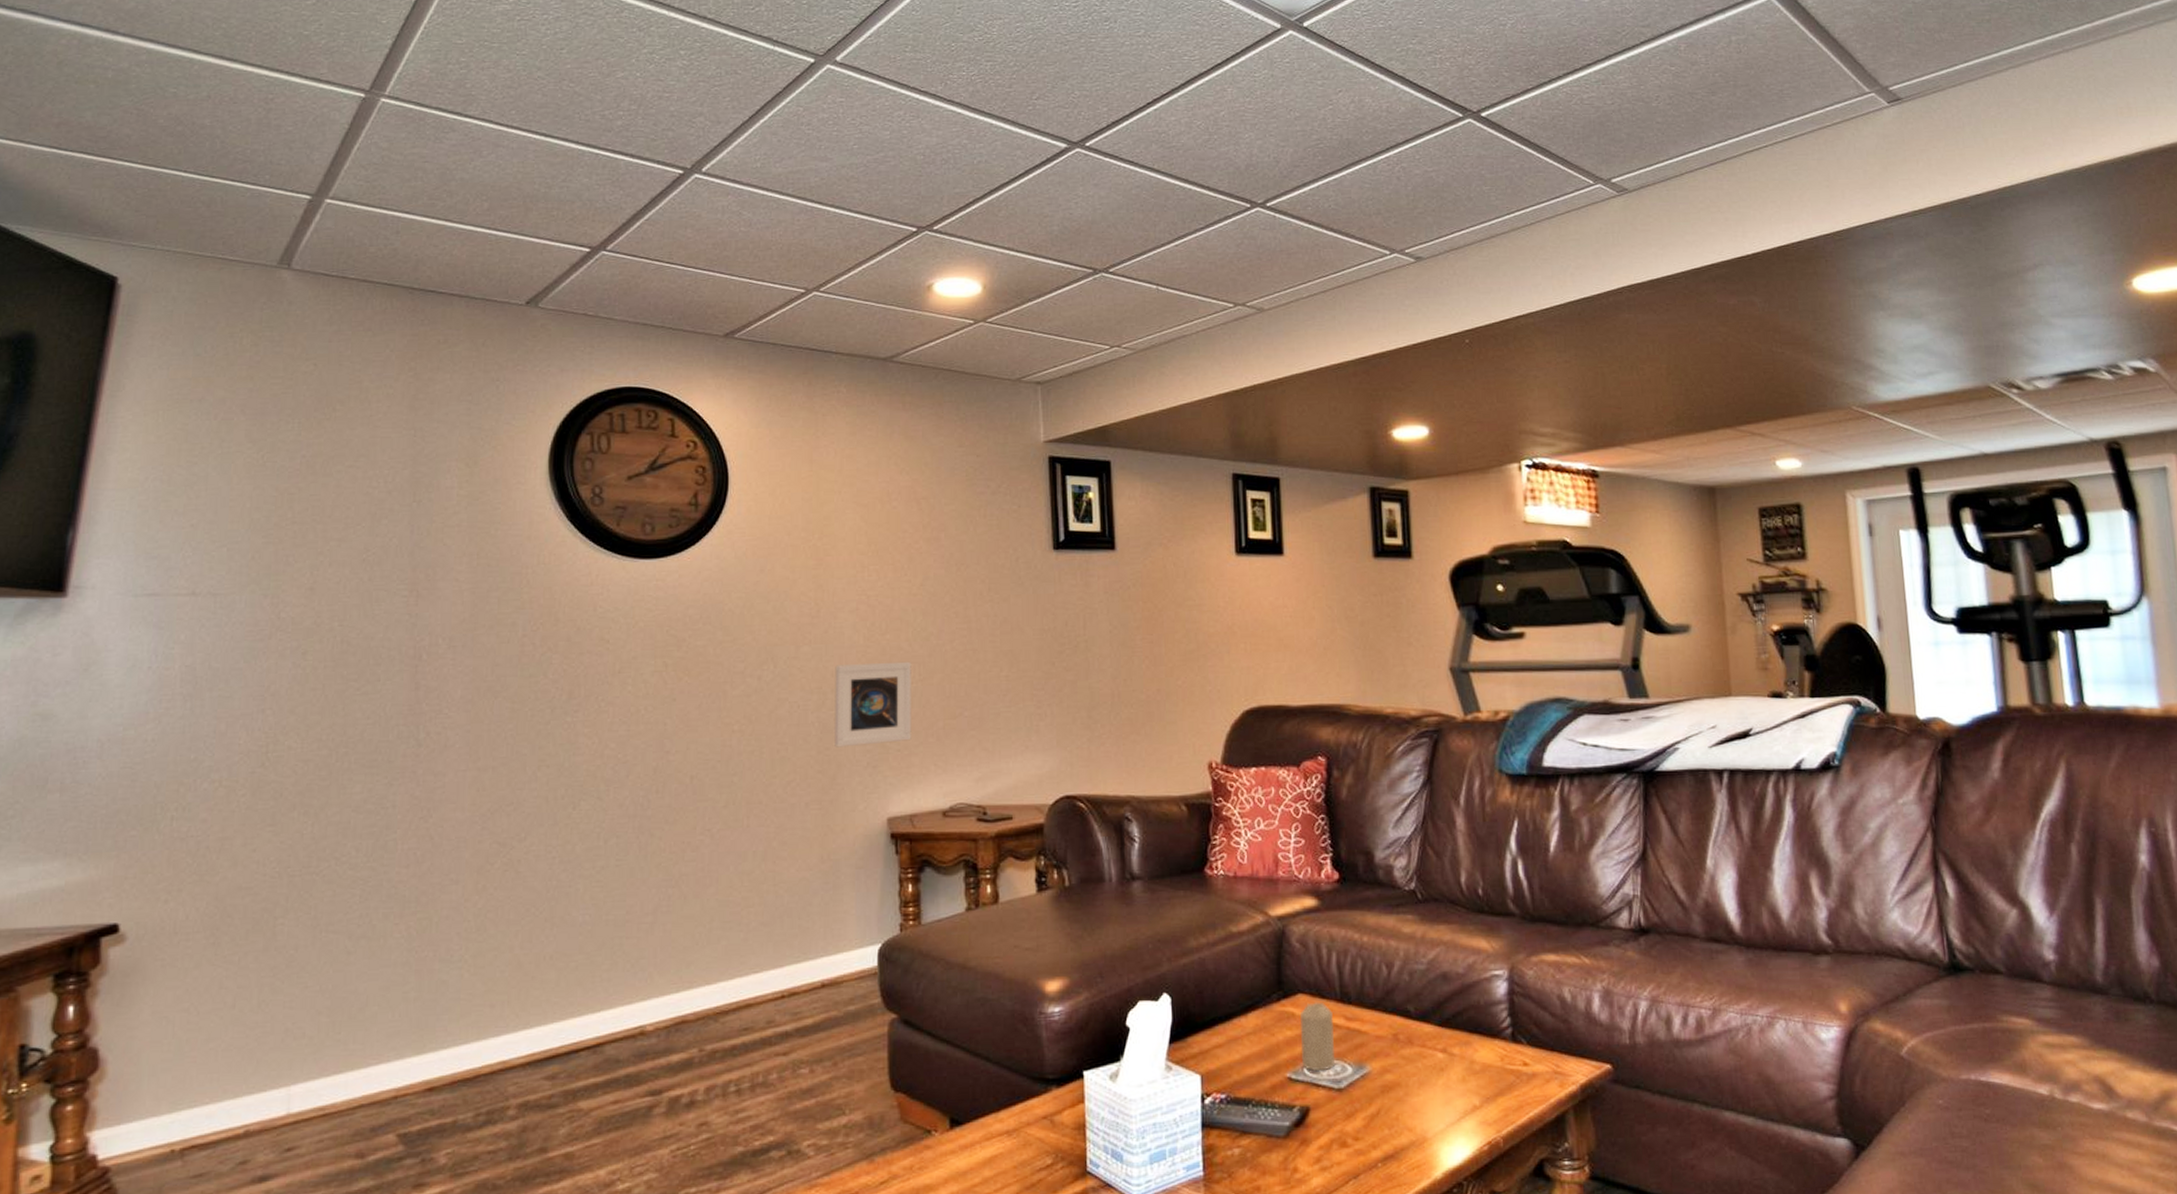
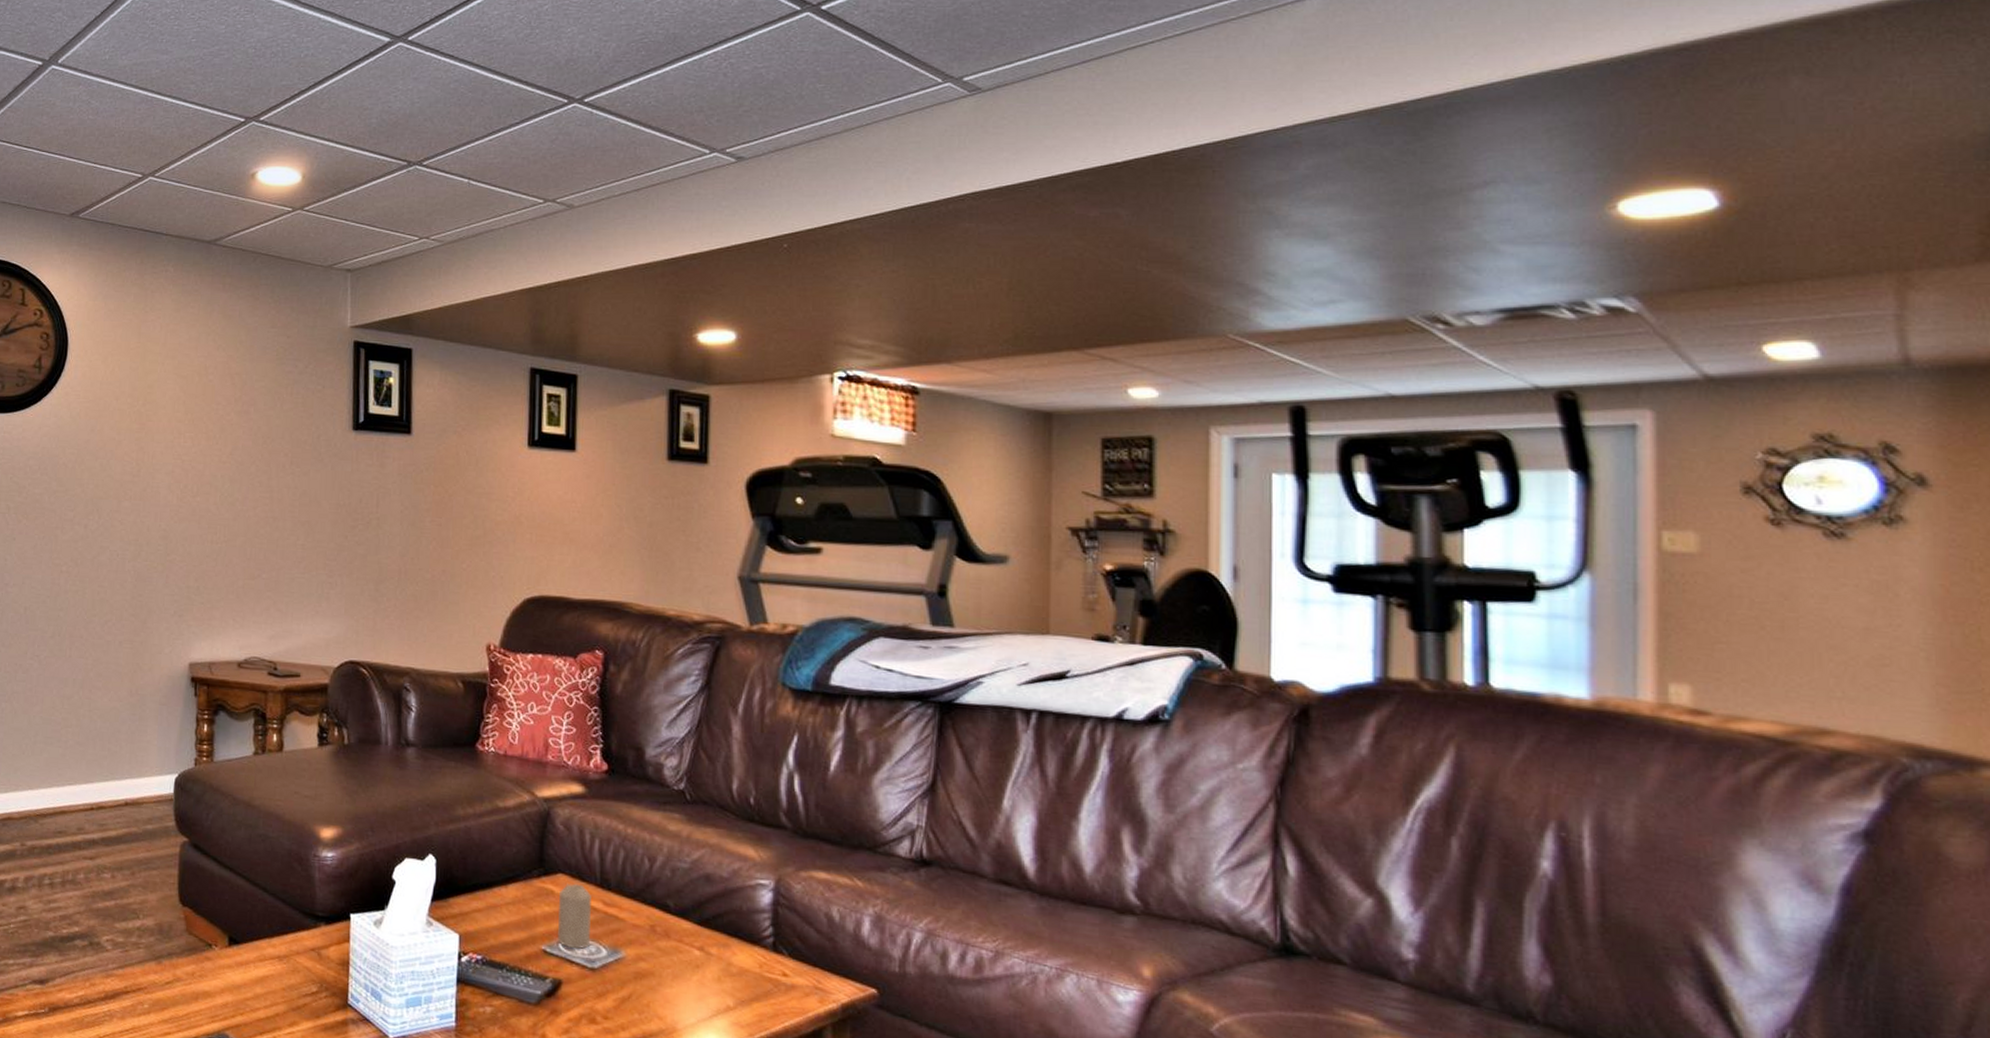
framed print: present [835,661,912,748] -> none [147,521,218,596]

